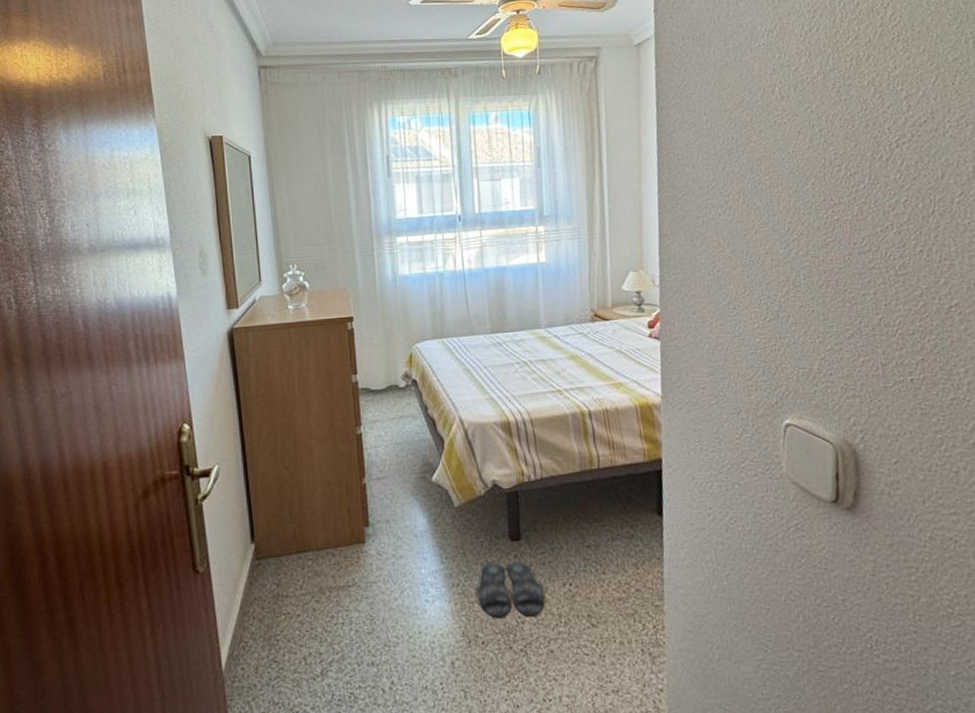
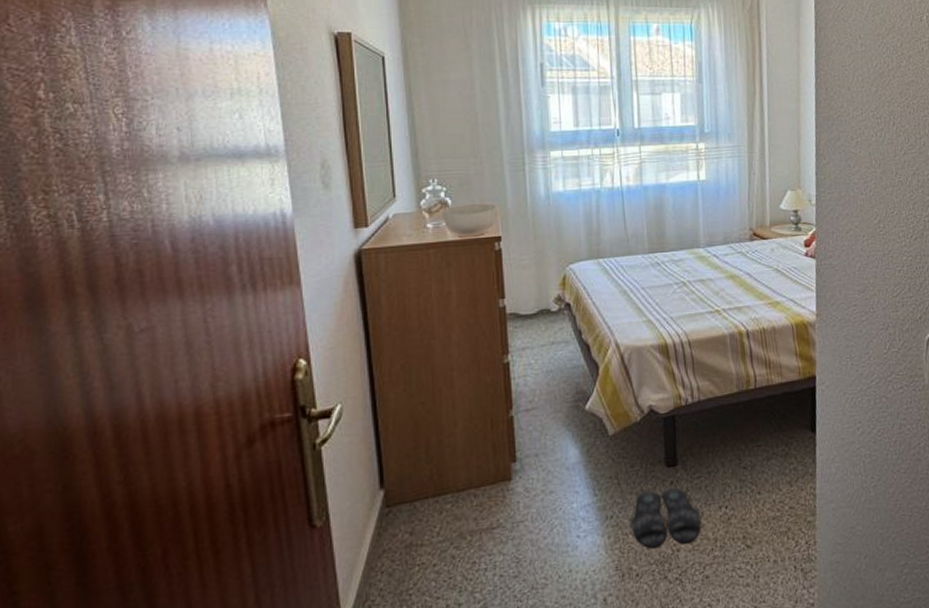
bowl: none [301,287,348,319] -> present [442,204,496,239]

